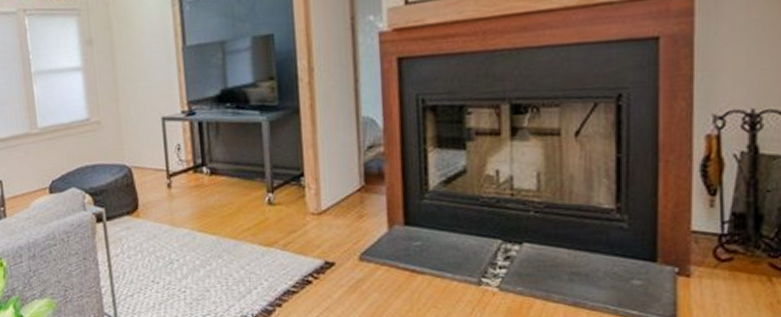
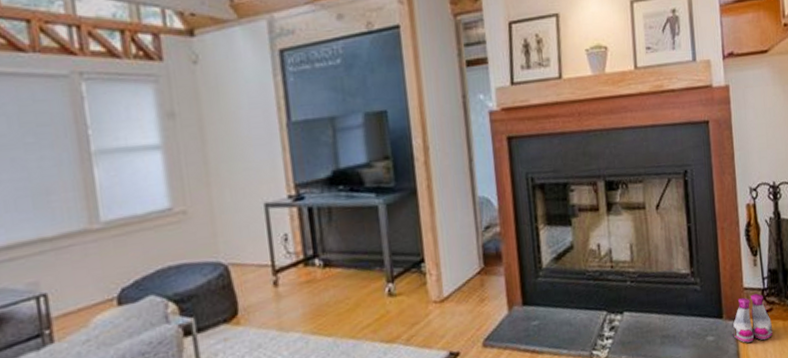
boots: none [670,238,732,293] -> present [732,293,773,343]

